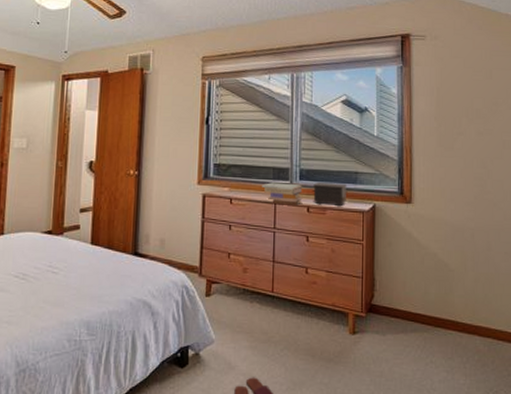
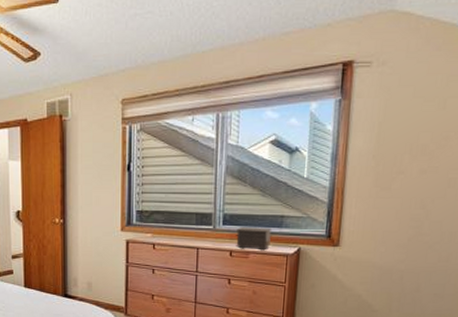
books: present [262,182,302,206] -> none [184,228,225,250]

